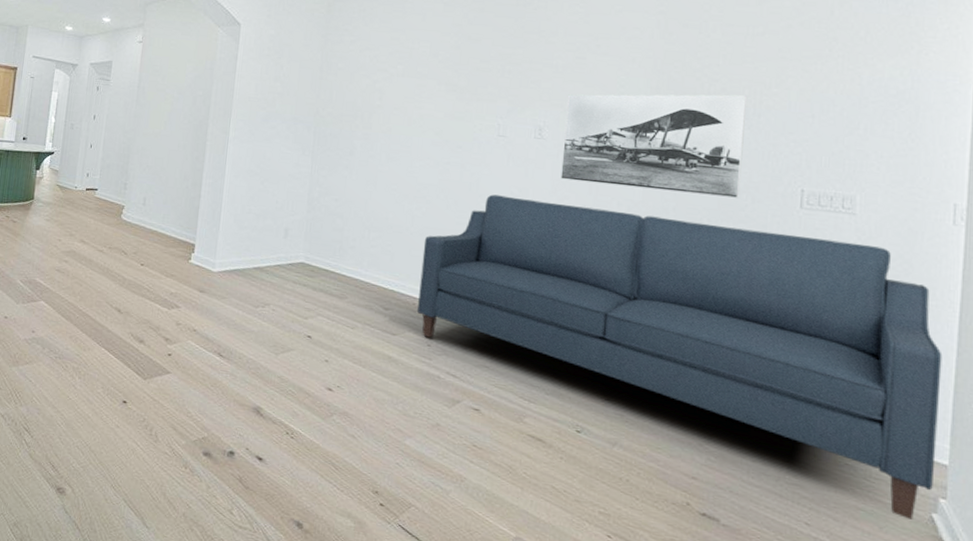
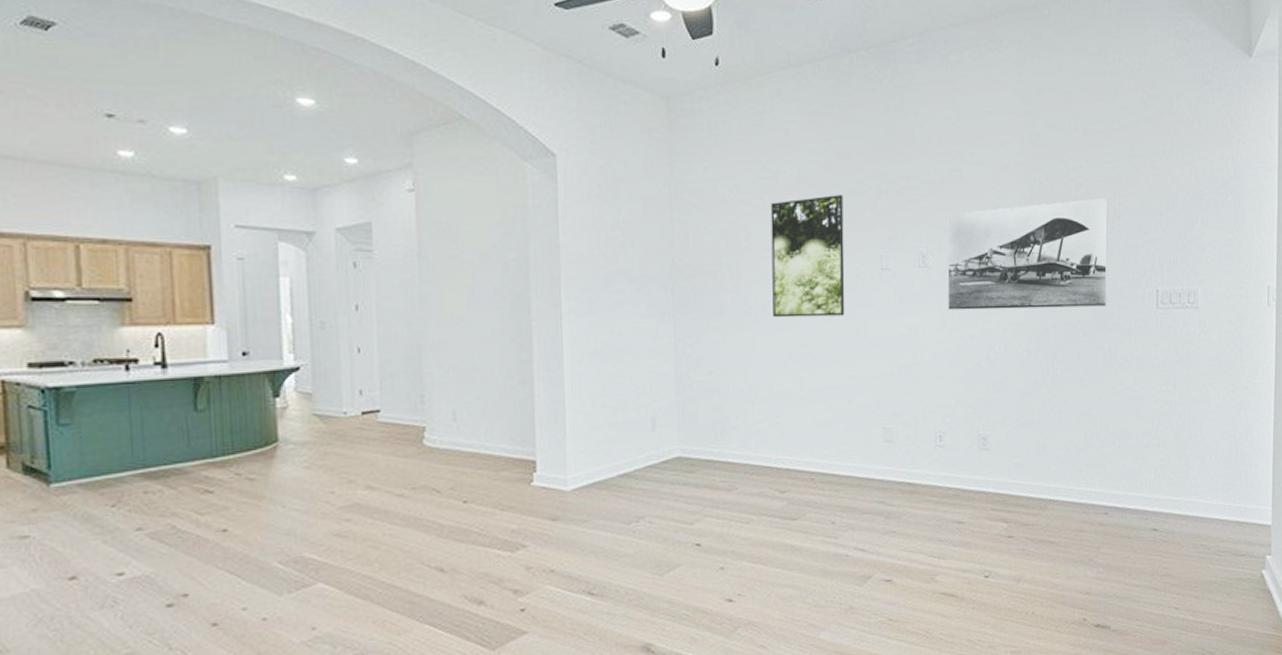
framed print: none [395,70,469,171] -> present [770,195,845,318]
sofa: present [417,194,943,520] -> none [815,335,1264,581]

